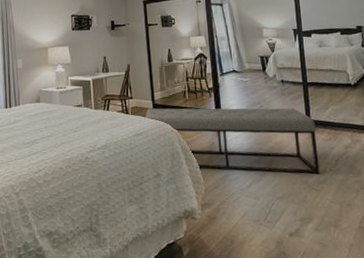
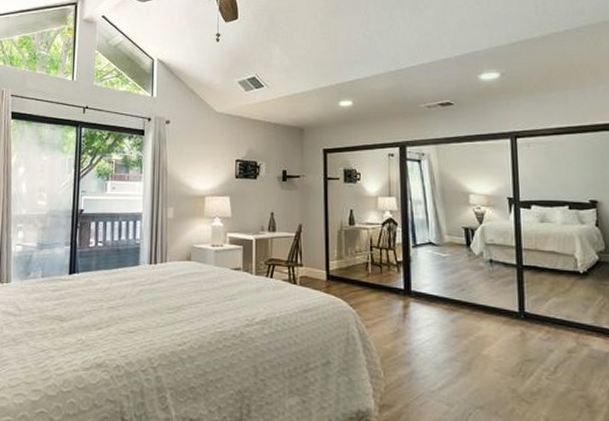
bench: present [144,108,320,175] -> none [315,280,534,383]

